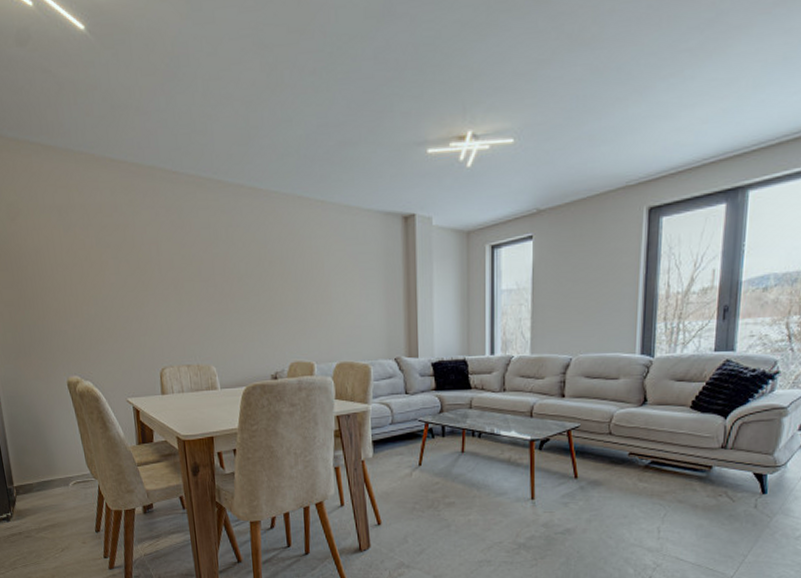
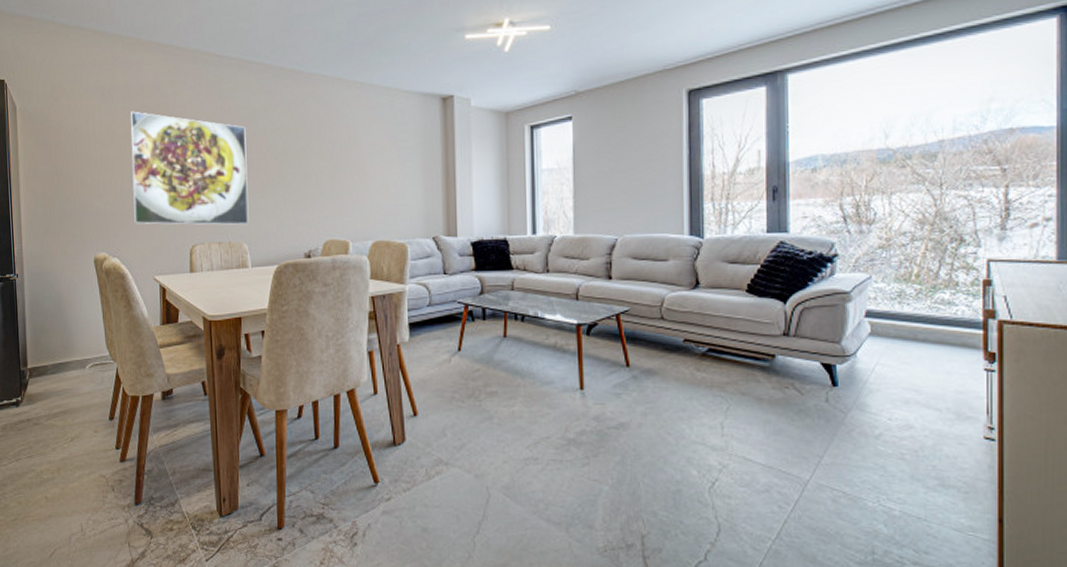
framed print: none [89,232,216,348] -> present [130,111,249,225]

